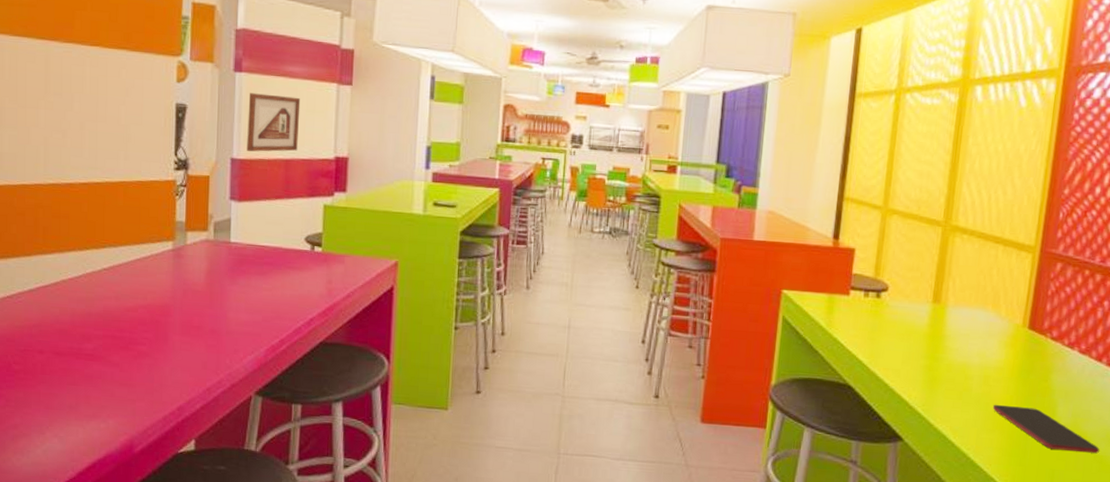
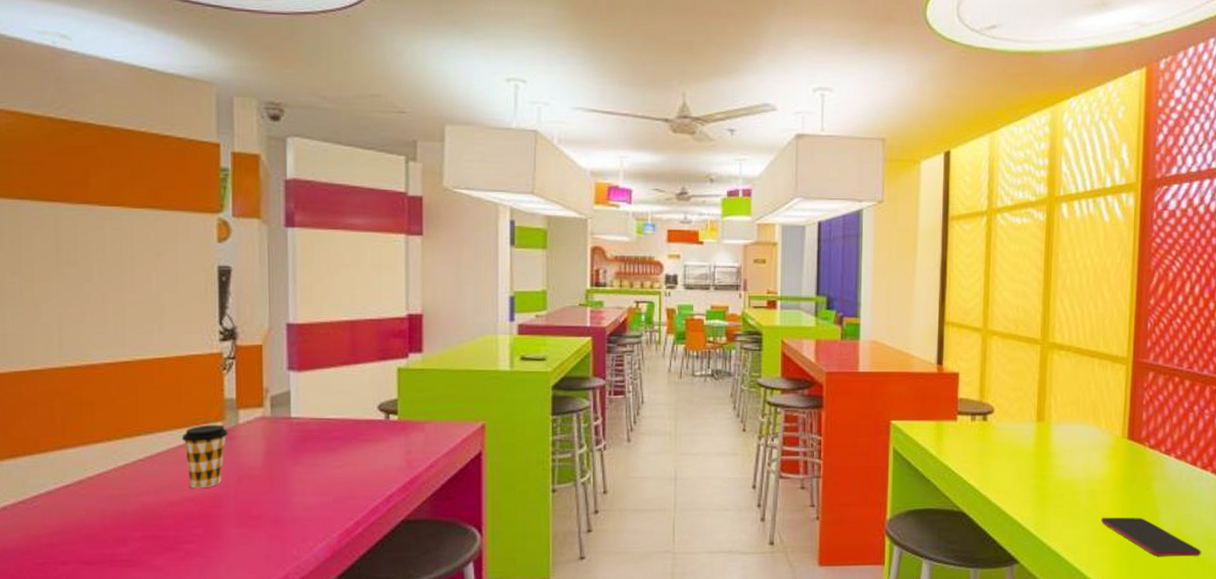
coffee cup: none [138,243,177,298] -> present [181,424,228,489]
picture frame: present [247,93,301,152] -> none [304,250,365,316]

